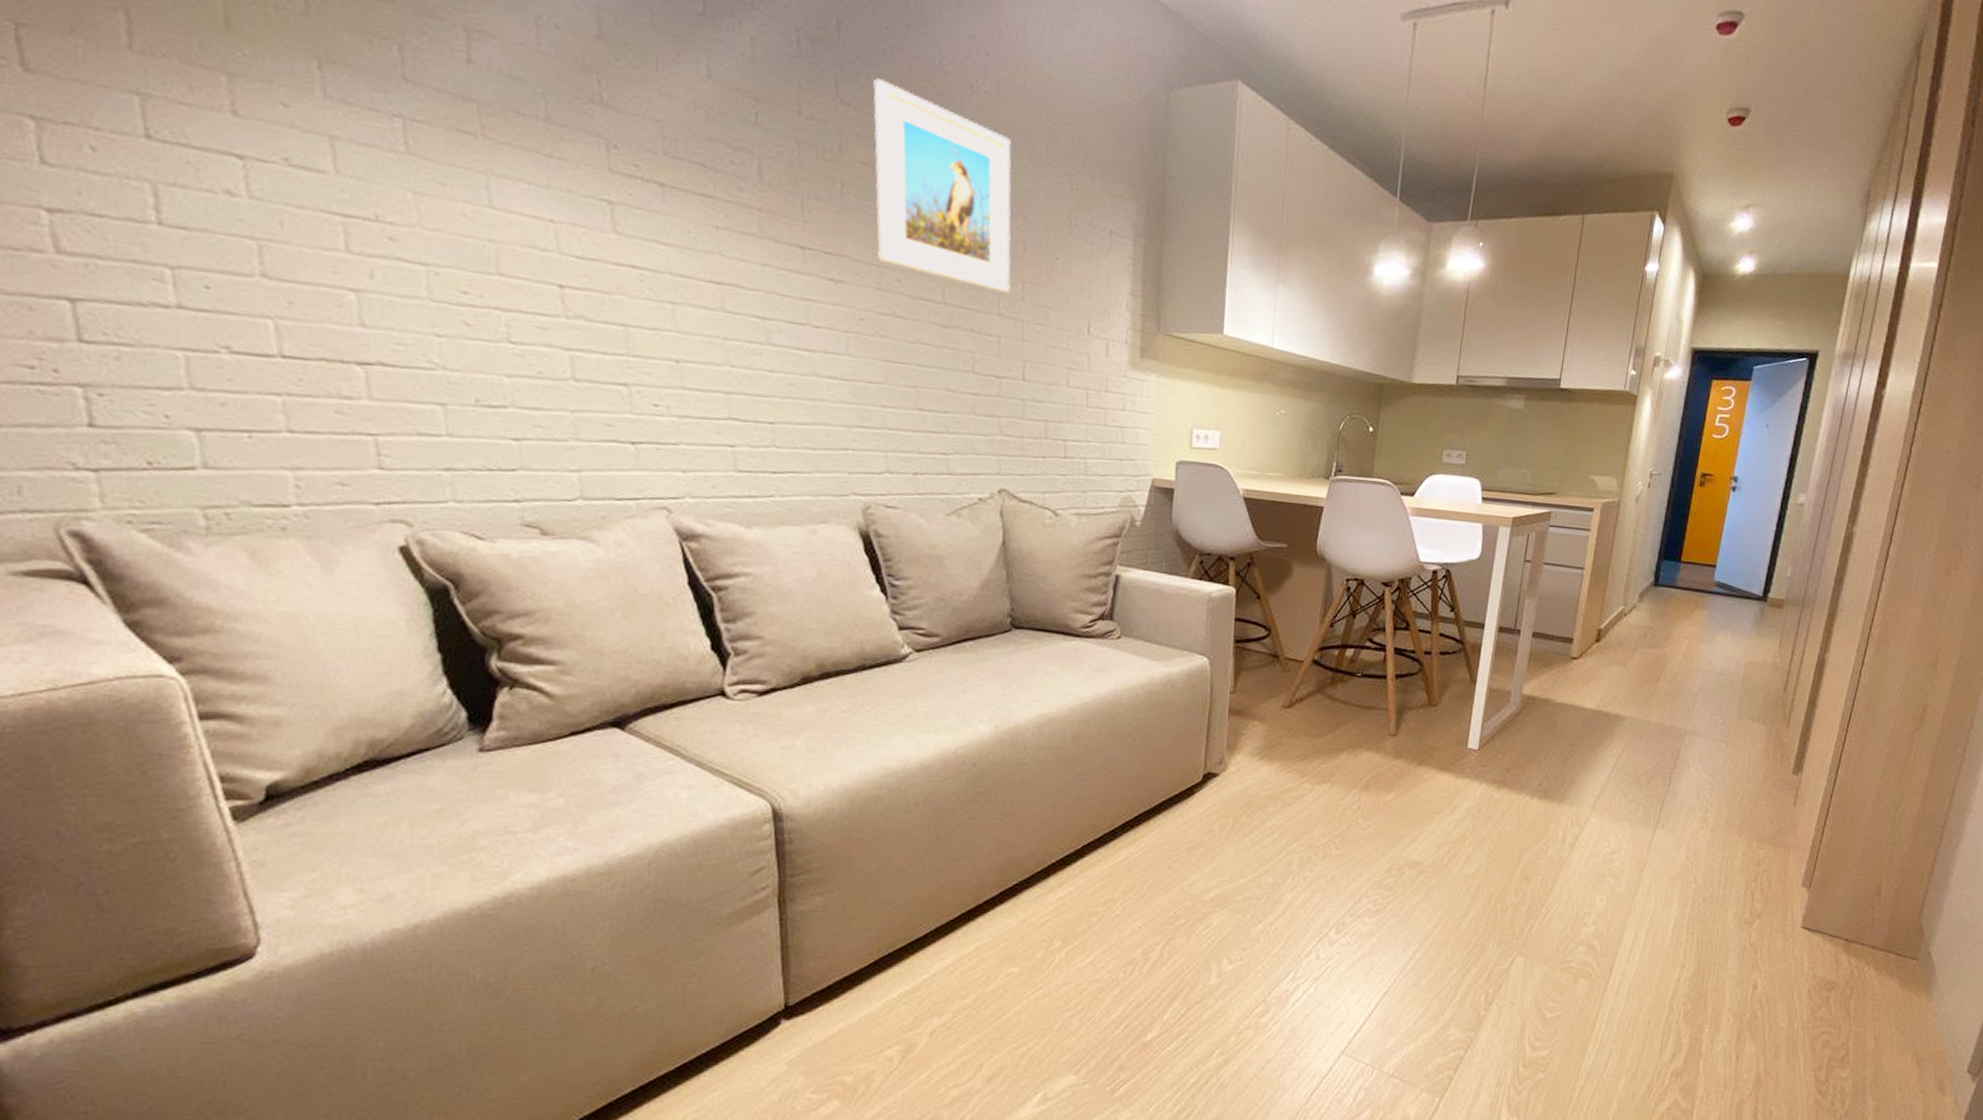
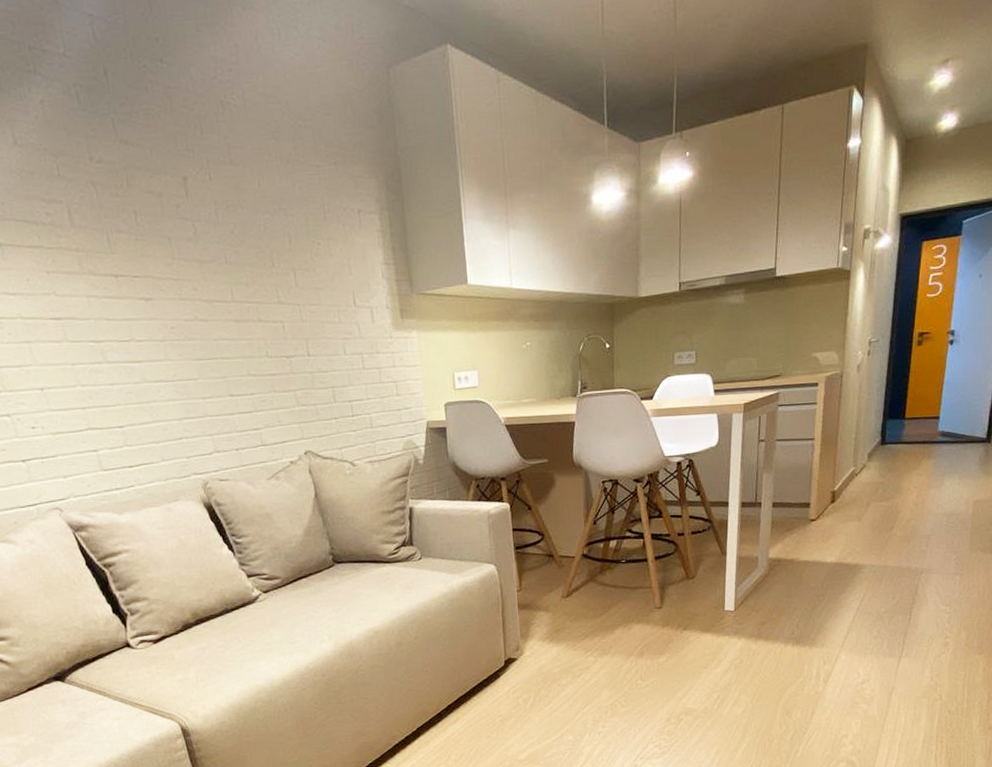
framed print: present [873,78,1012,293] -> none [143,114,285,283]

